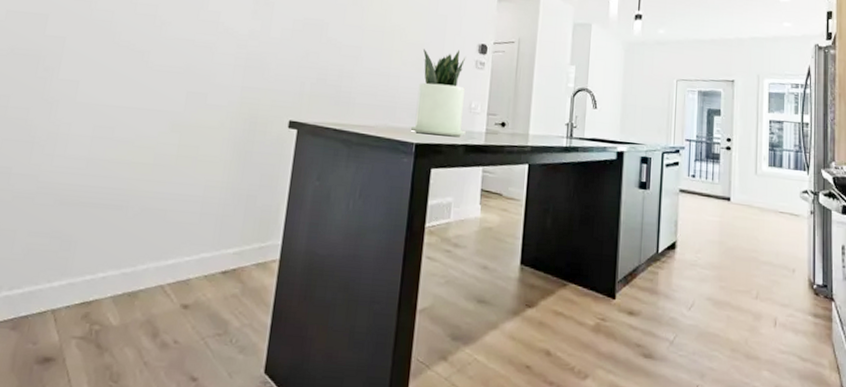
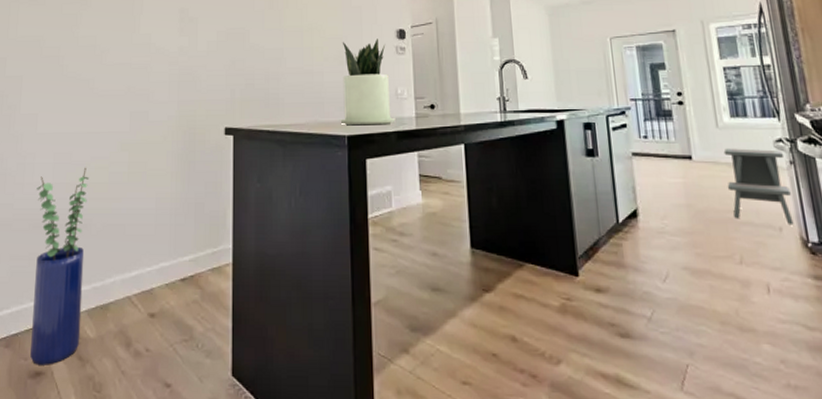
vase: none [40,145,132,352] -> present [30,167,90,365]
step stool: none [756,194,808,268] -> present [723,148,794,225]

